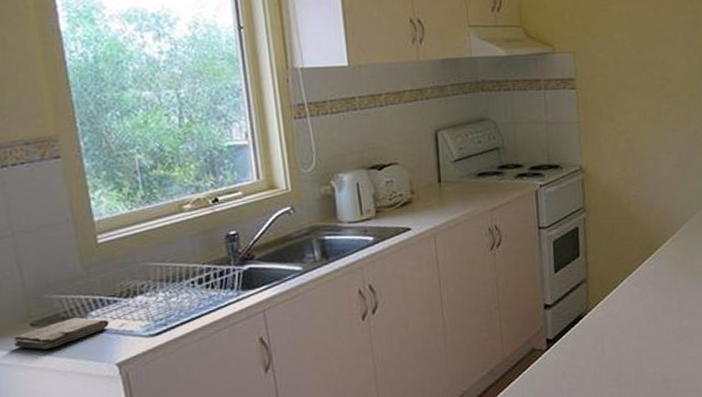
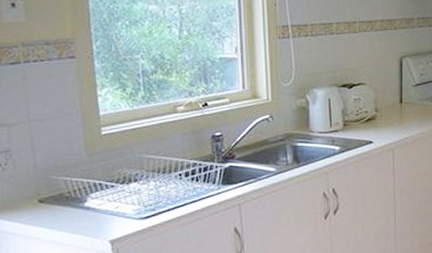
washcloth: present [14,317,109,350] -> none [23,198,106,224]

